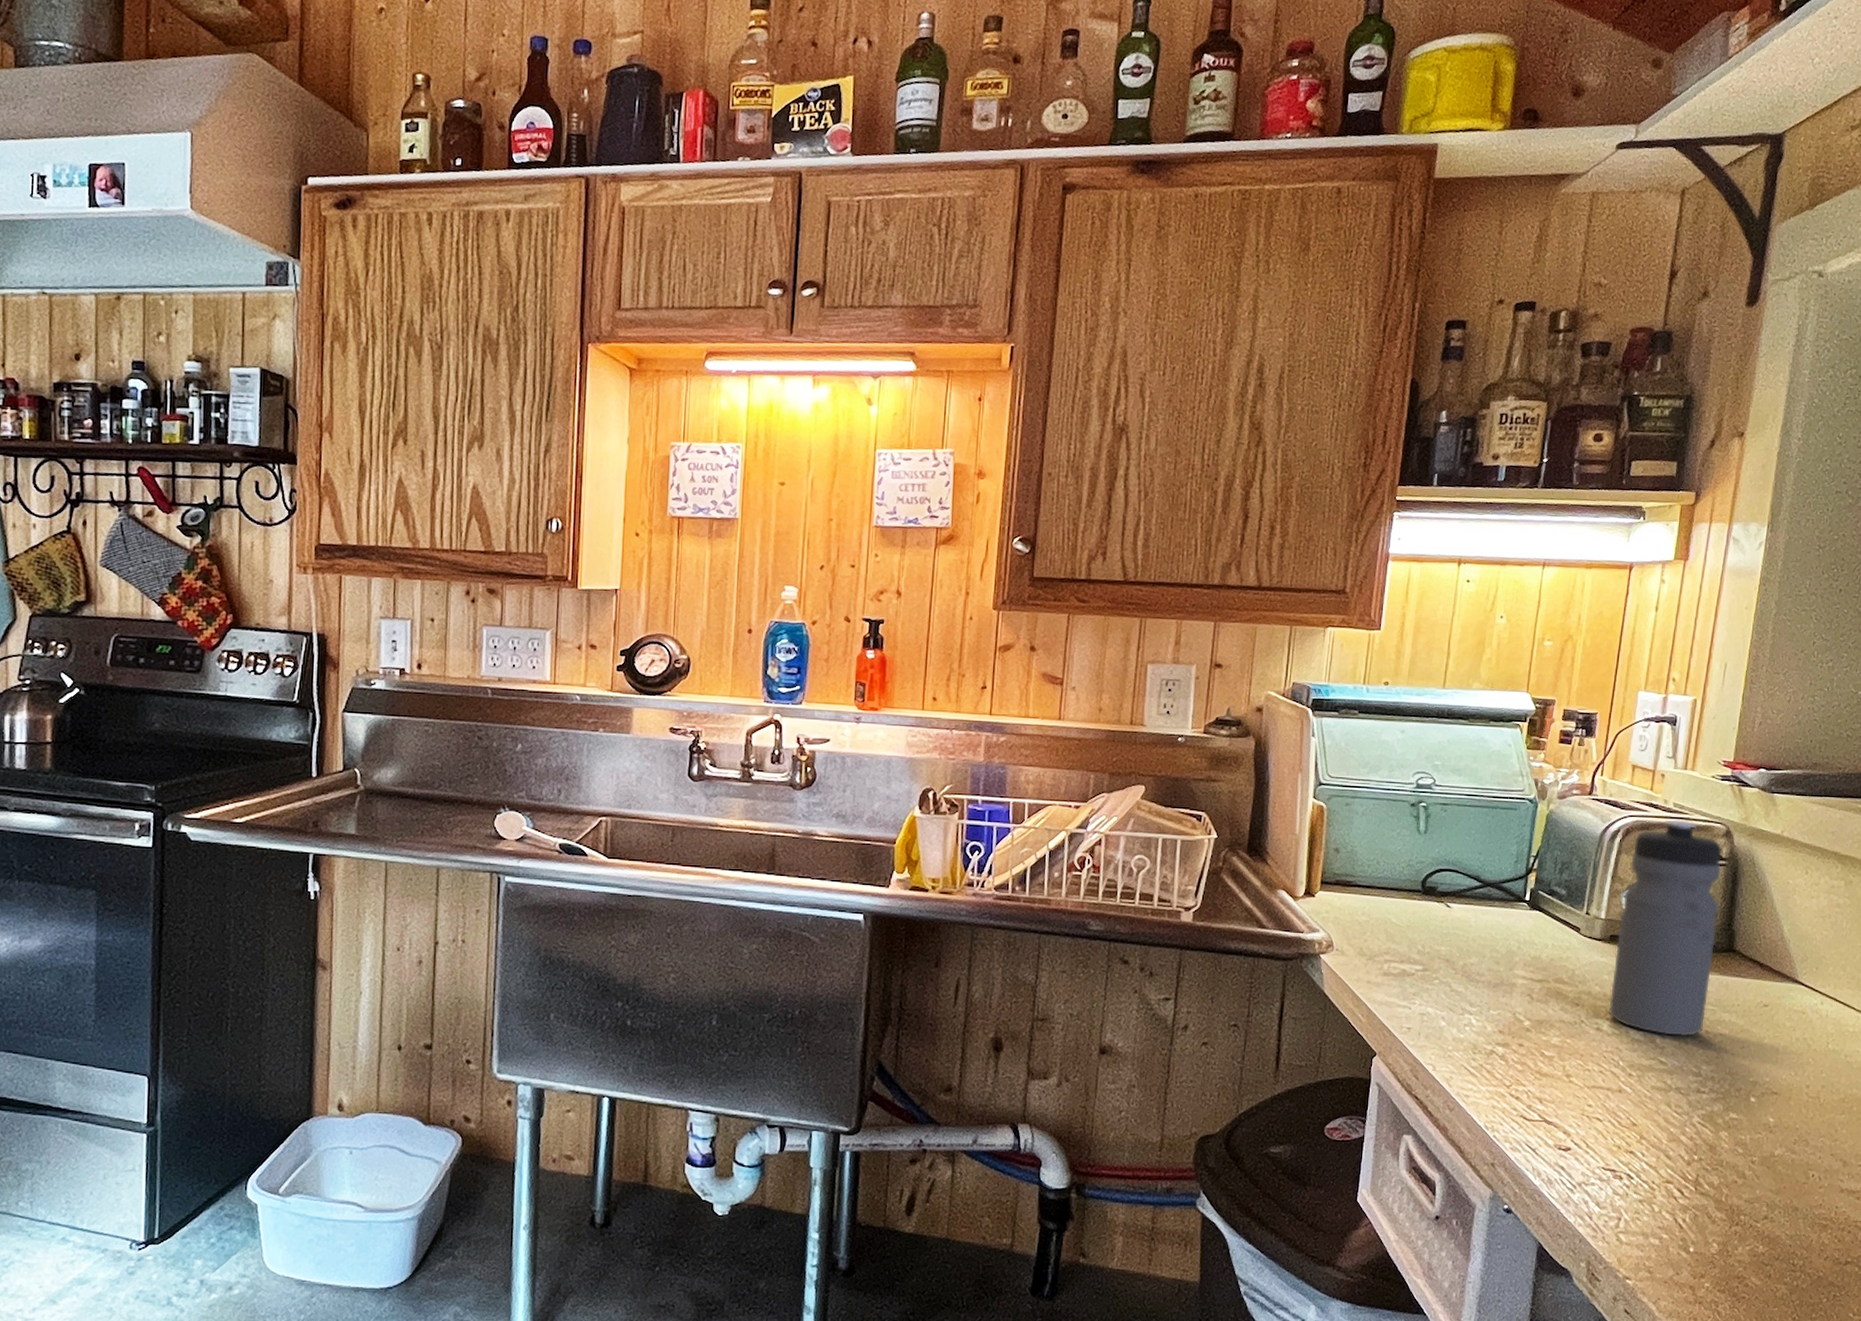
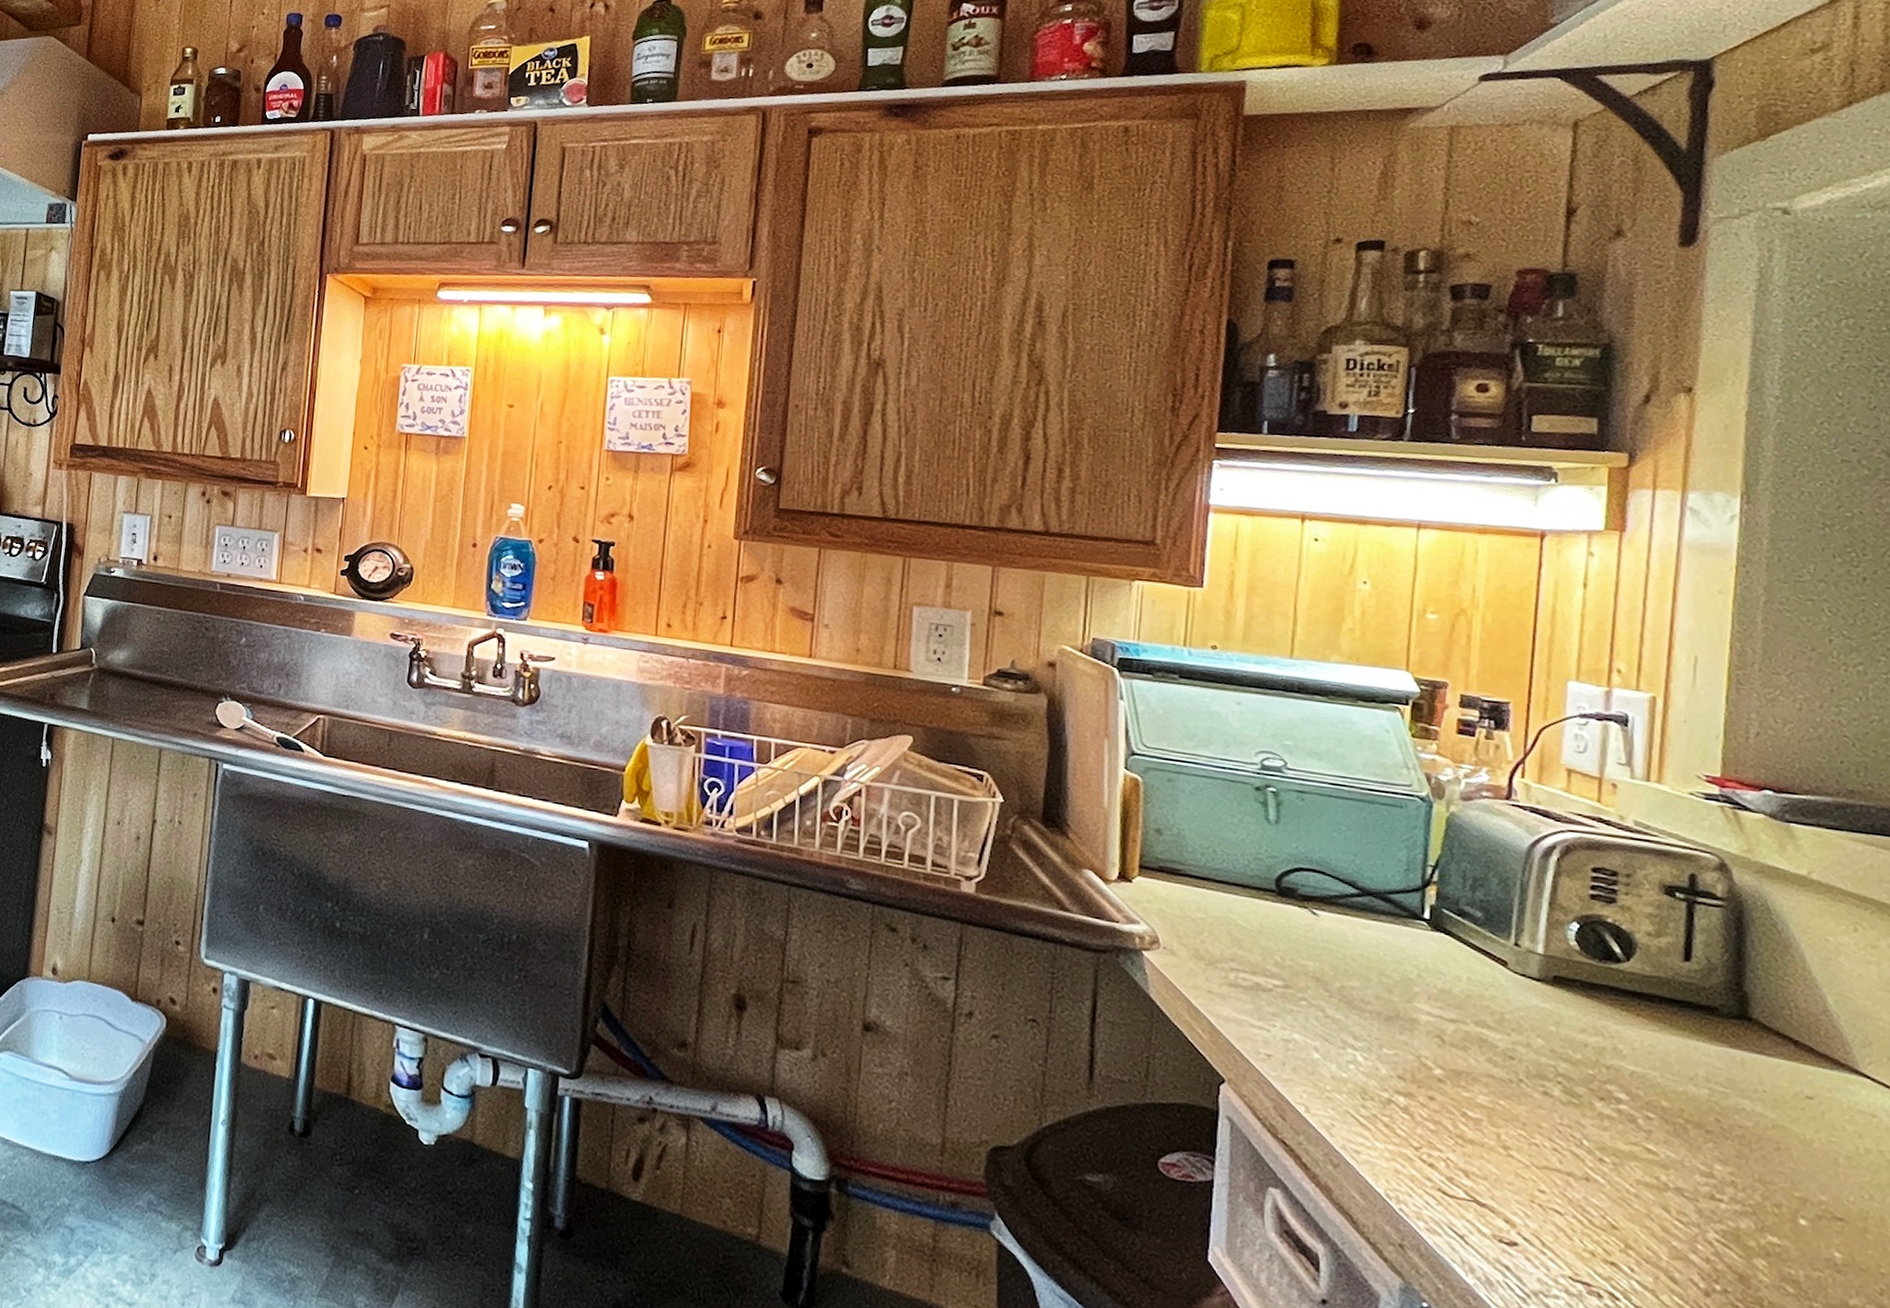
water bottle: present [1609,819,1722,1037] -> none [1560,840,1719,1123]

